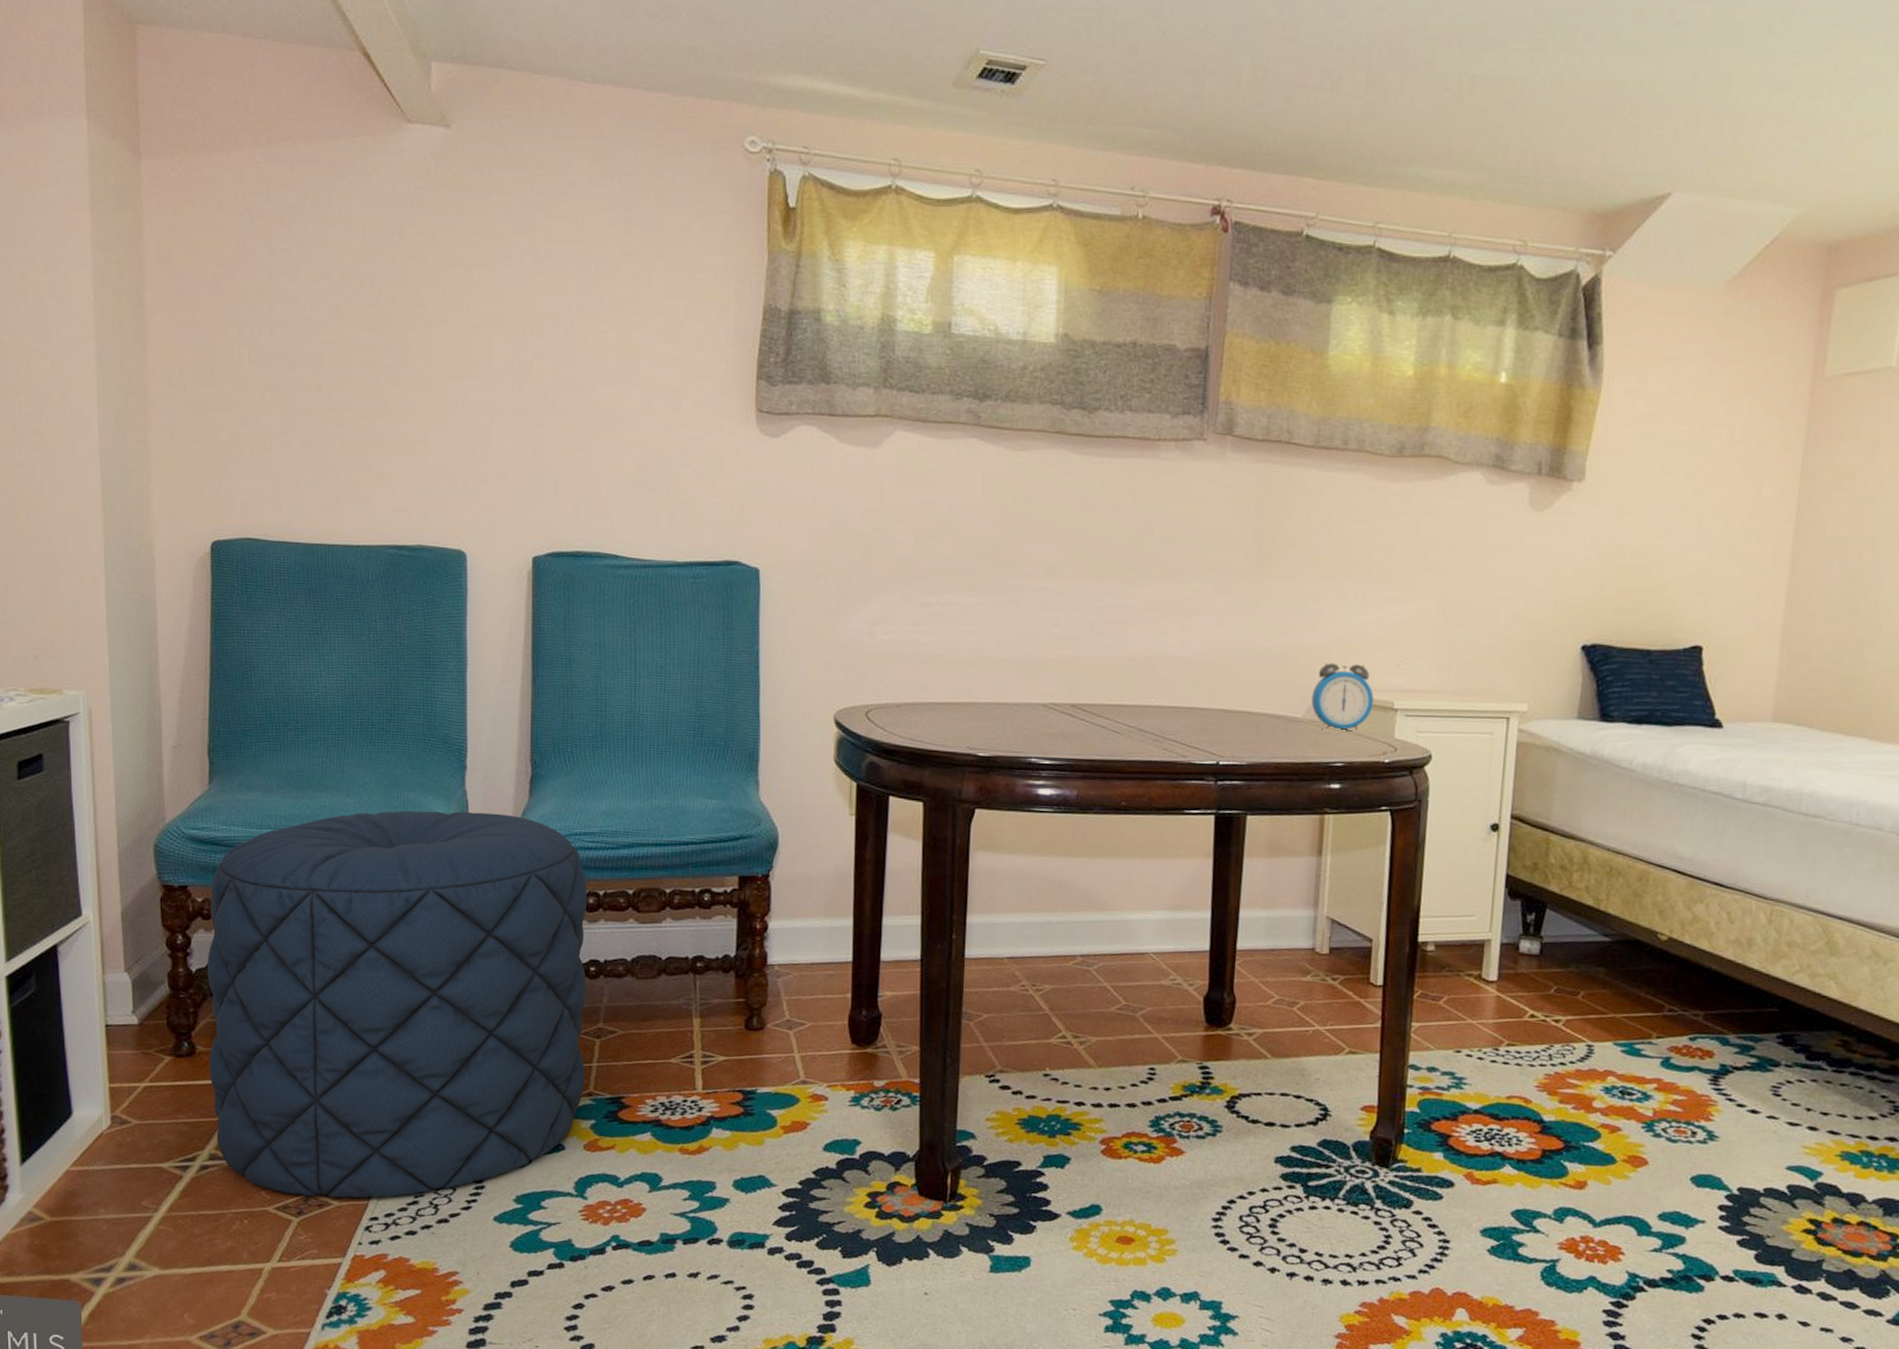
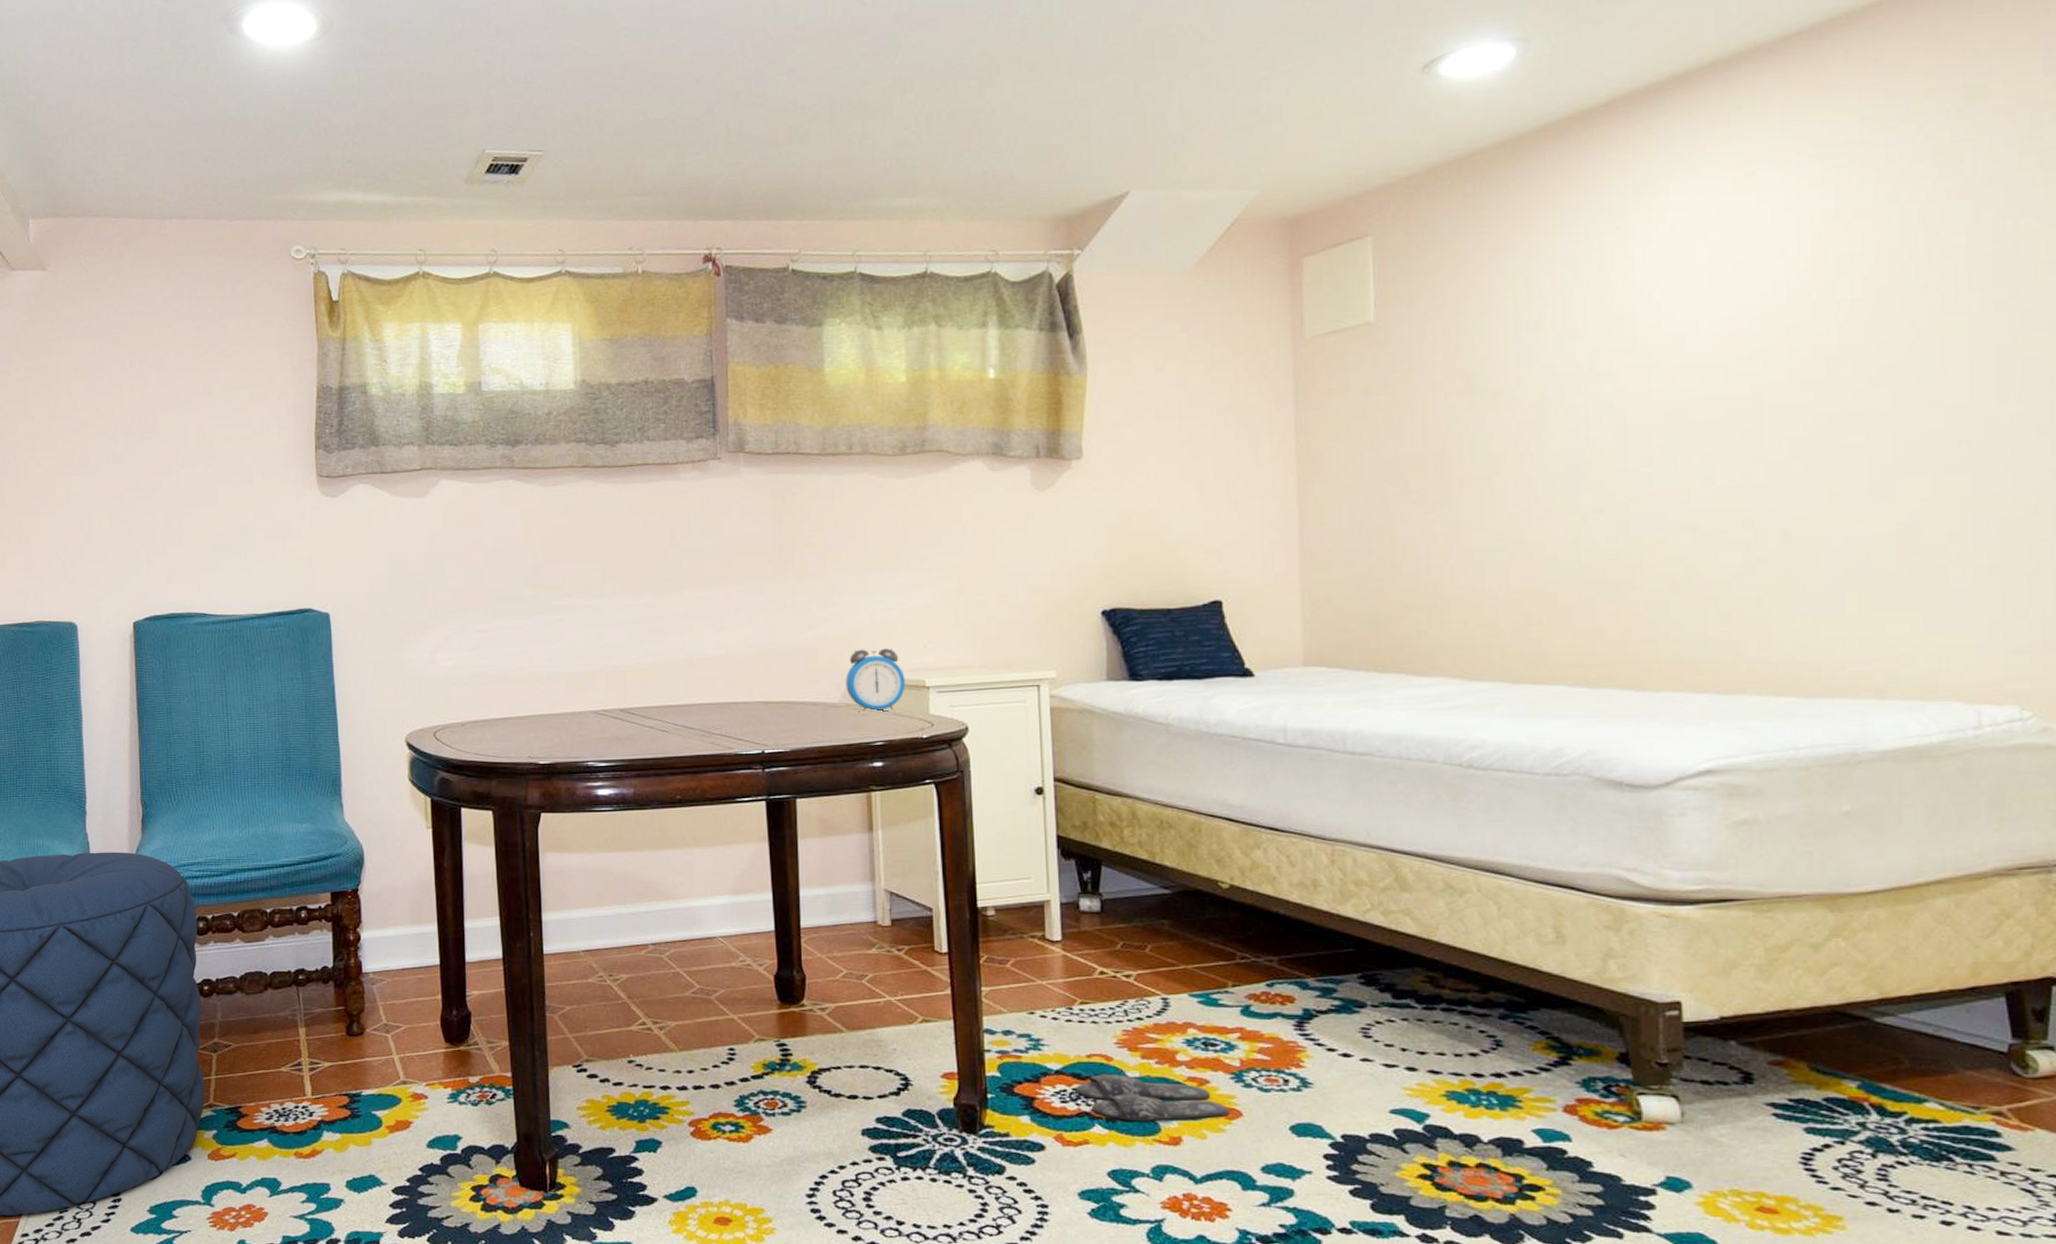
slippers: none [1491,1116,1637,1165] -> present [1075,1074,1230,1121]

